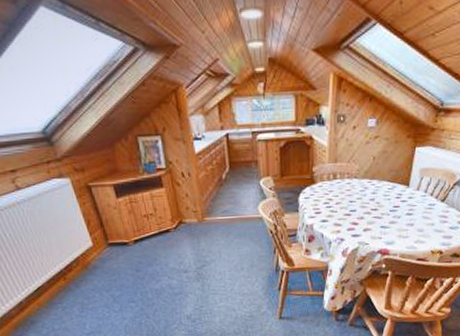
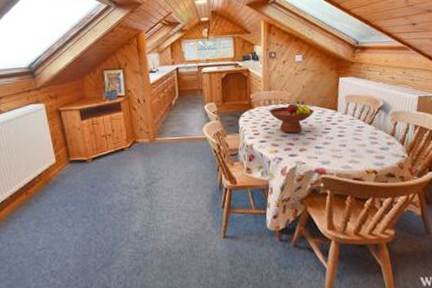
fruit bowl: none [333,175,384,212] -> present [269,101,314,133]

